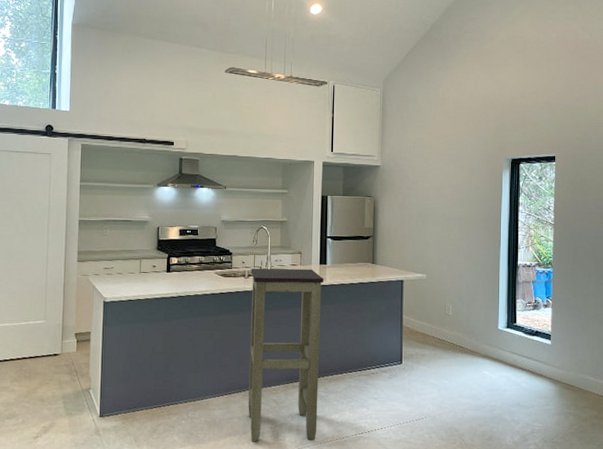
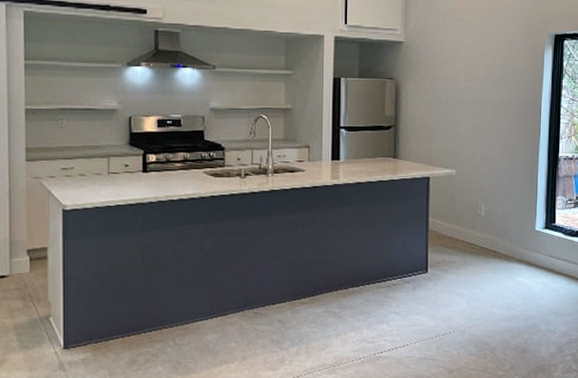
bar stool: present [248,268,324,442] -> none [247,165,337,369]

